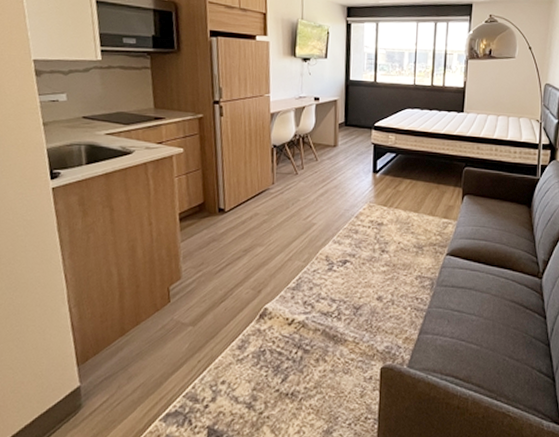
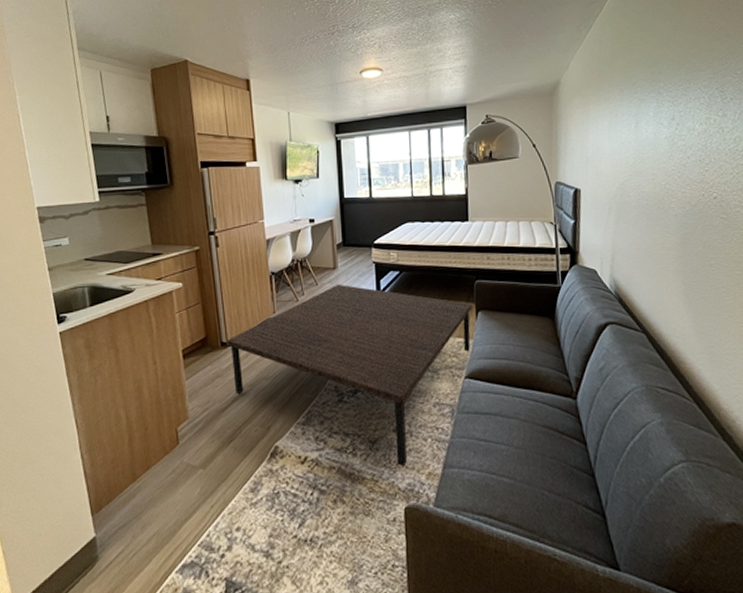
coffee table: none [224,161,460,332] -> present [226,284,473,467]

